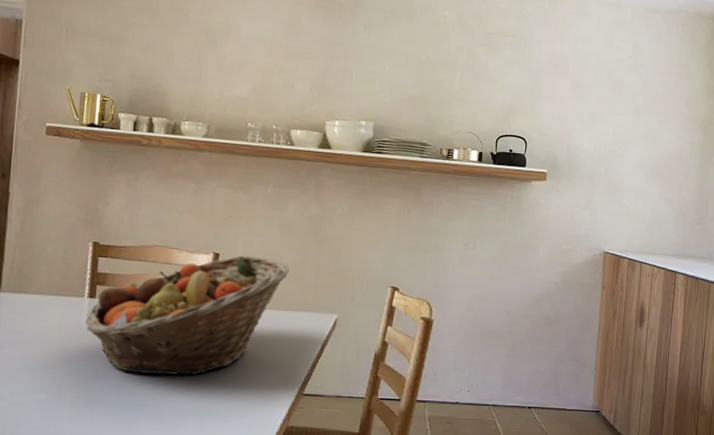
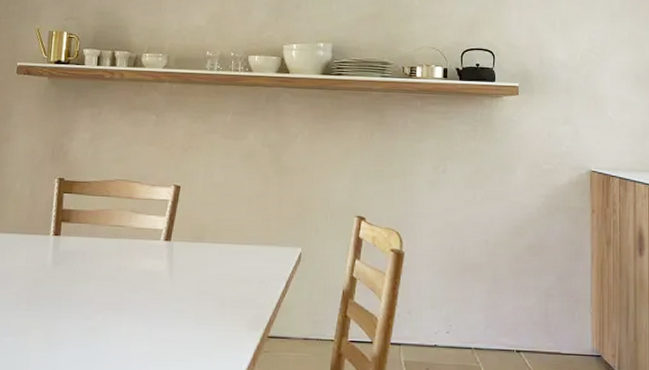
fruit basket: present [86,255,290,376] -> none [51,187,251,317]

